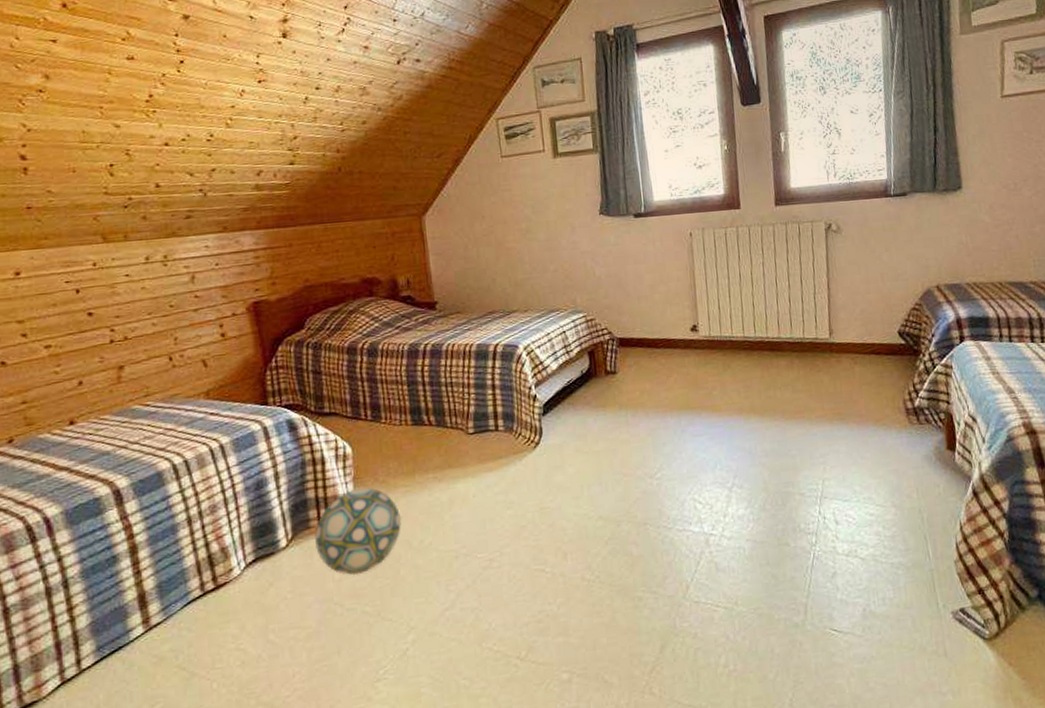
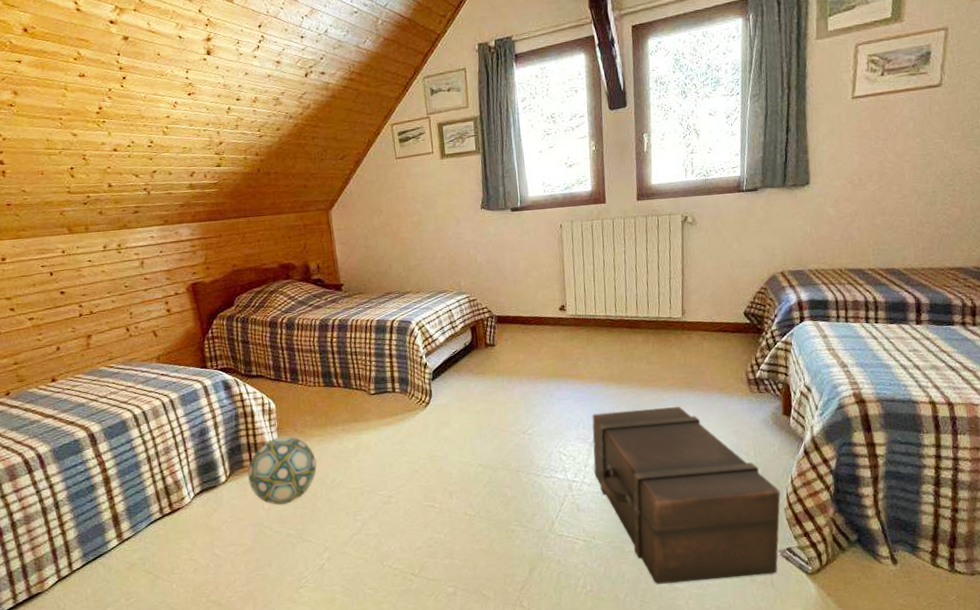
suitcase: none [730,442,951,659] -> present [591,407,781,584]

